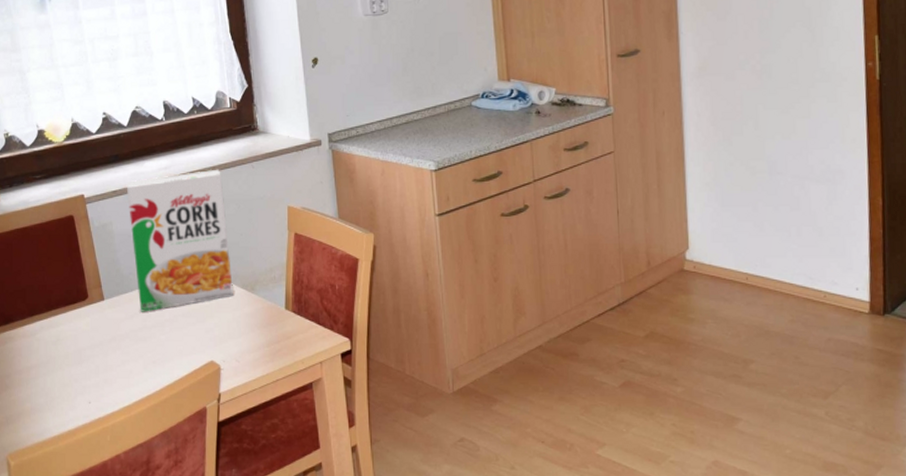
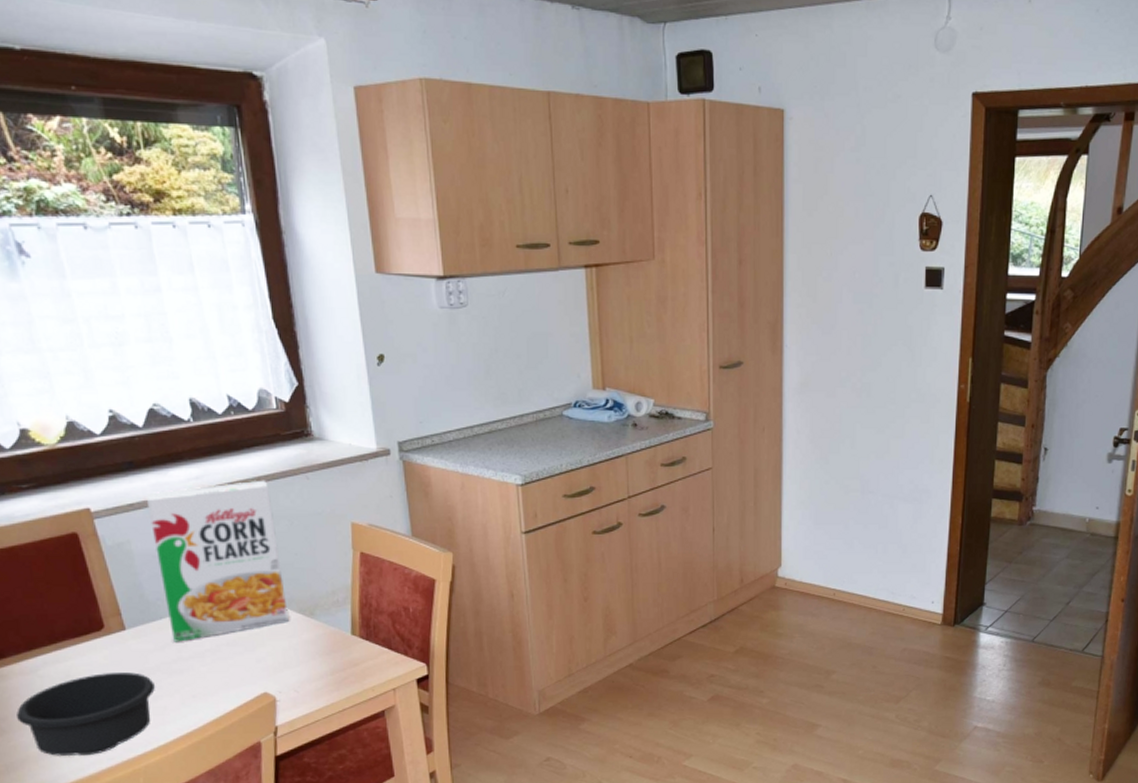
bowl: none [18,338,125,412] -> present [17,672,156,756]

